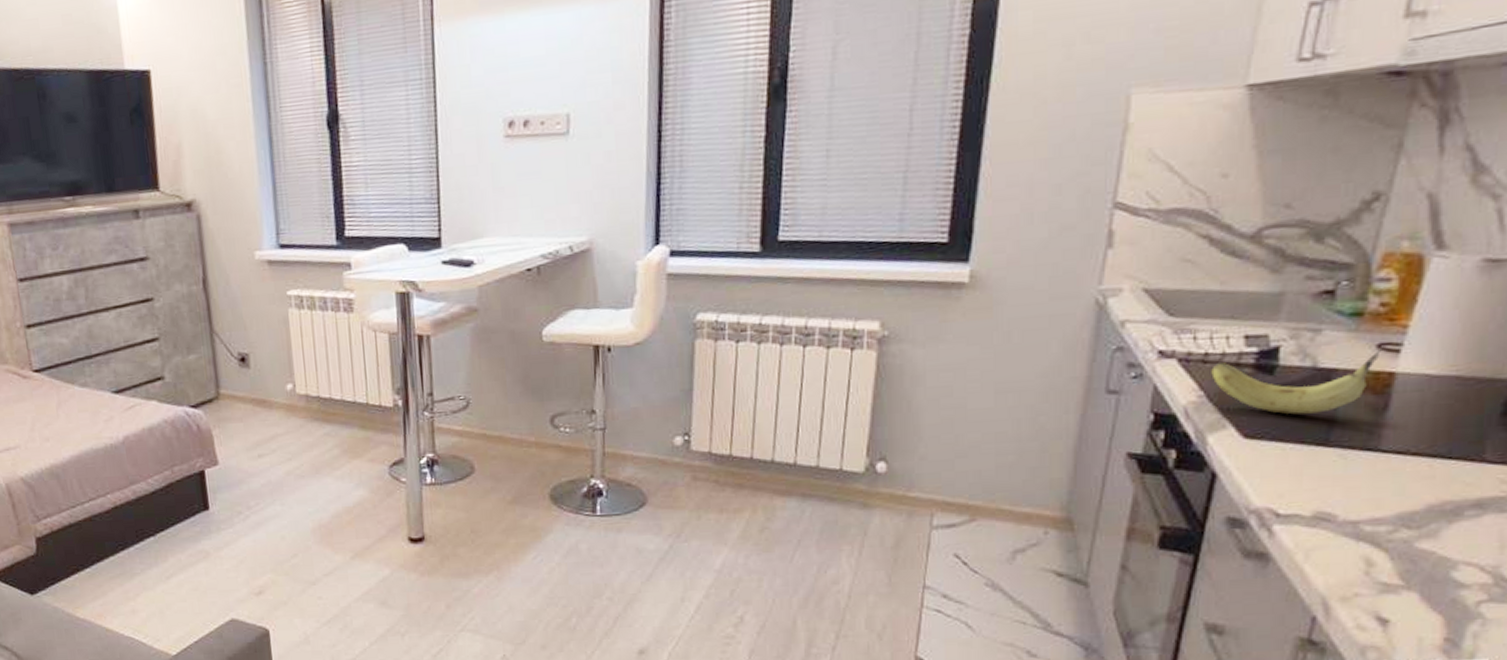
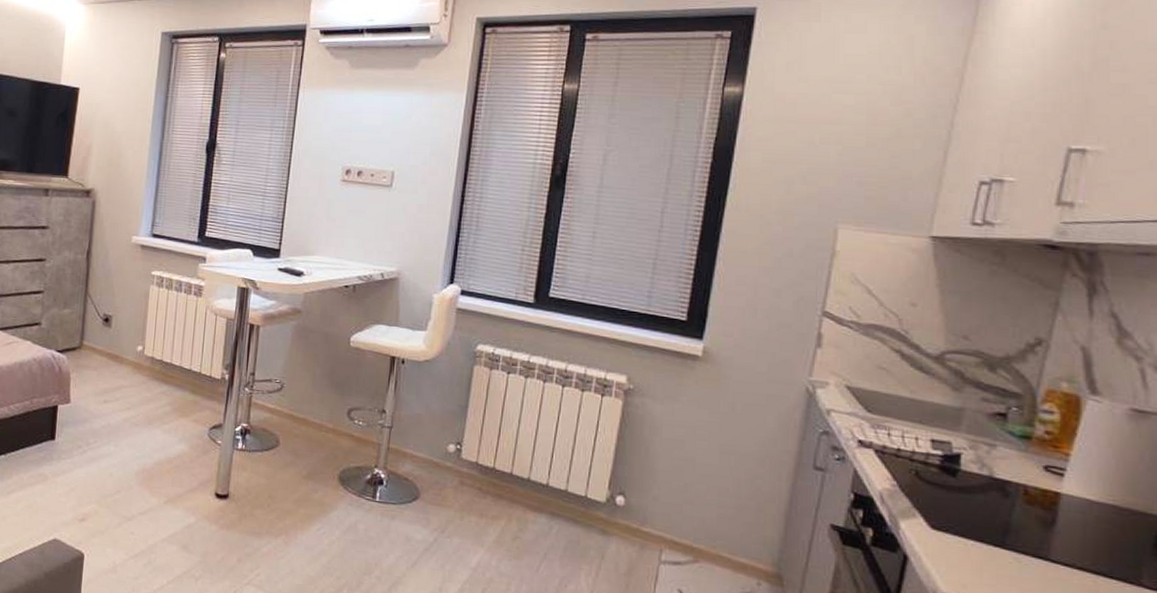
fruit: present [1211,347,1383,415] -> none [903,458,1049,518]

